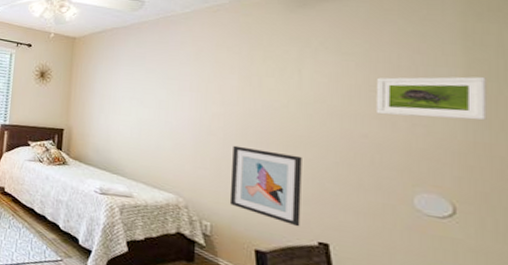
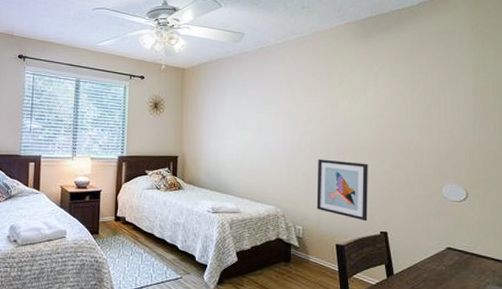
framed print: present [375,76,487,121] -> none [417,91,487,125]

